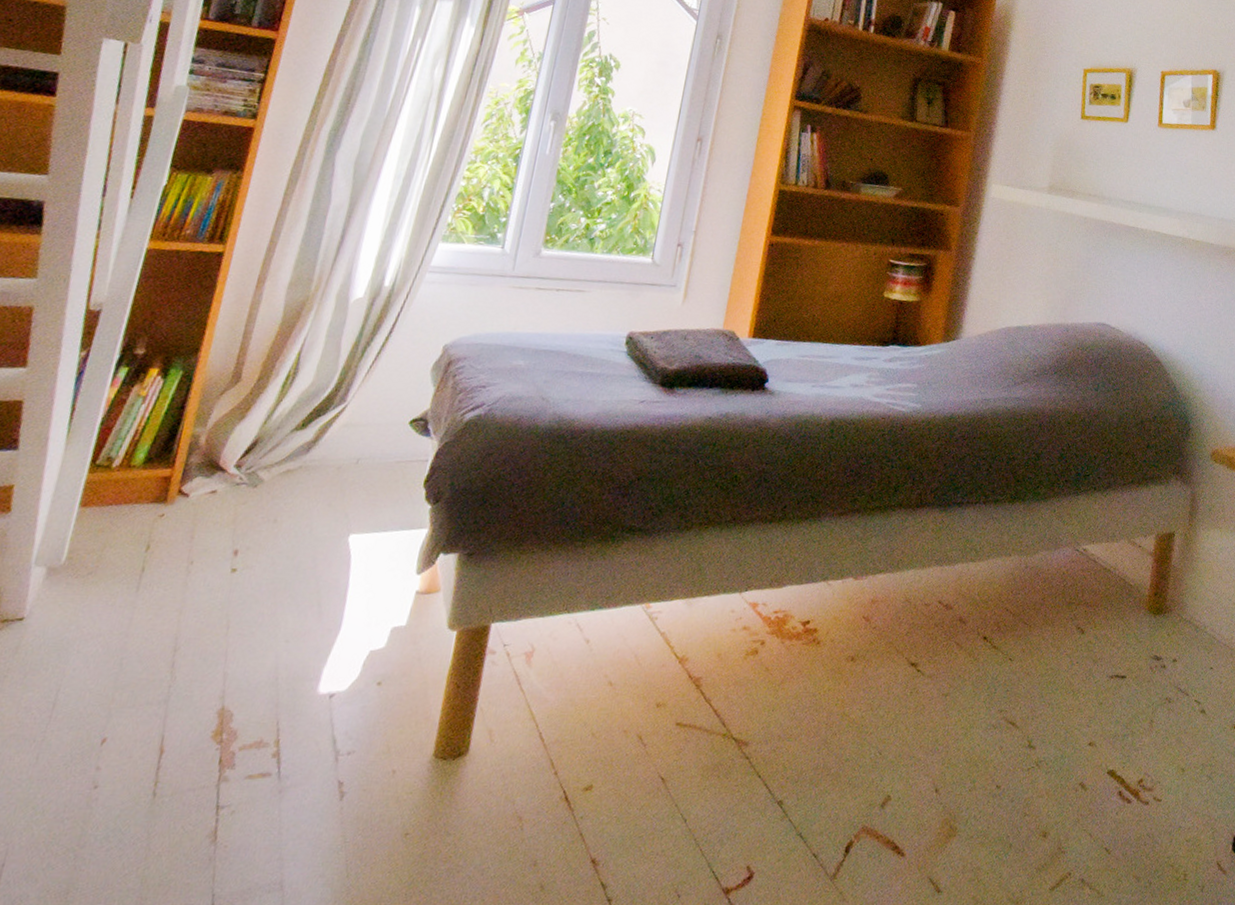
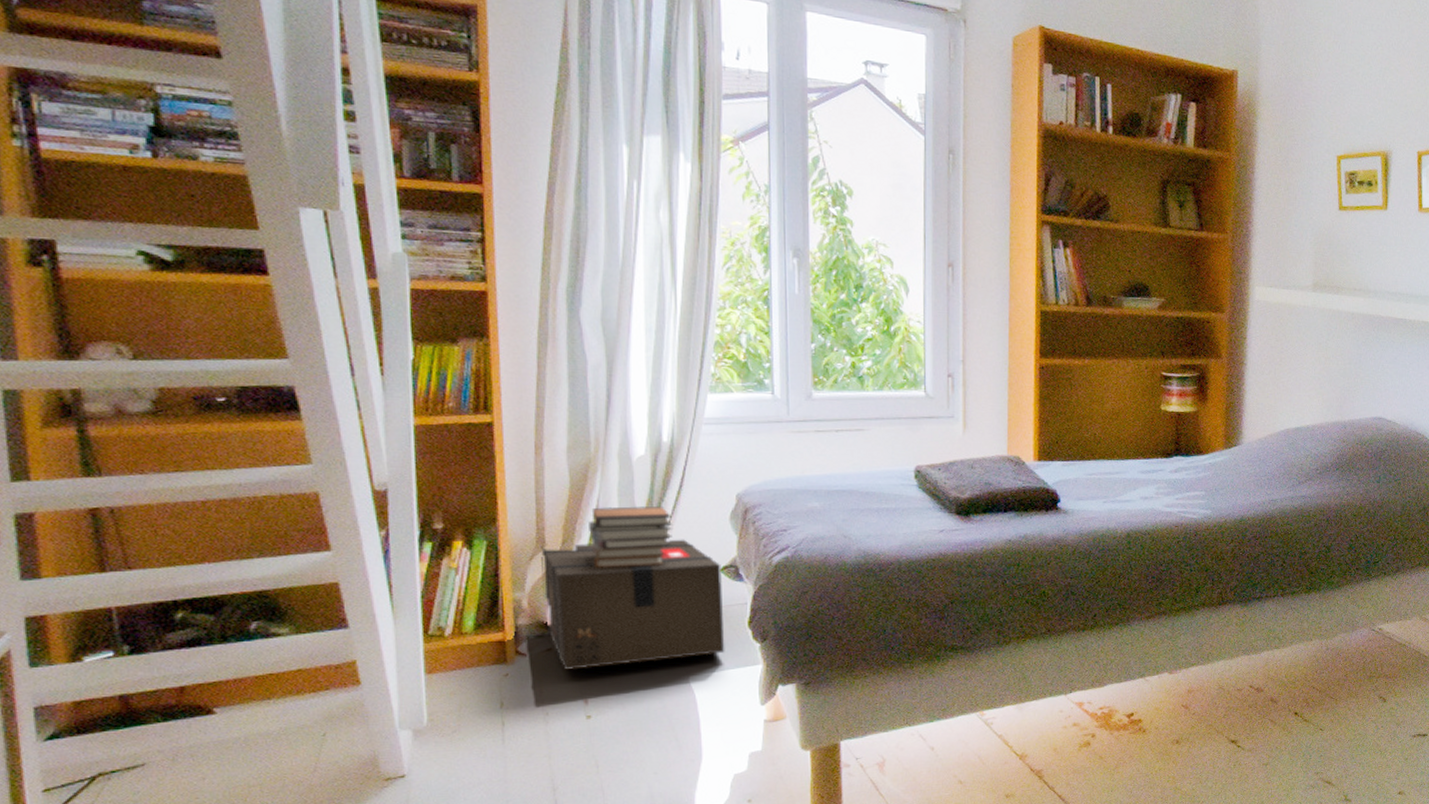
cardboard box: none [216,381,412,516] -> present [541,539,725,670]
book stack: none [284,346,374,412] -> present [589,506,672,568]

